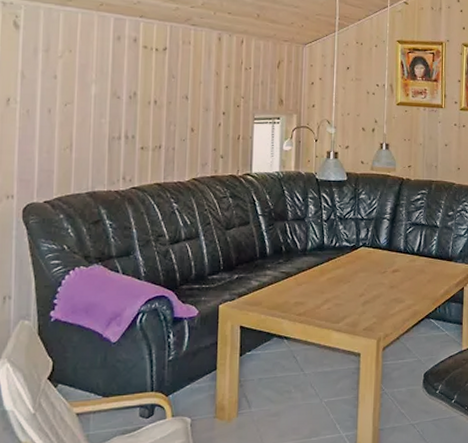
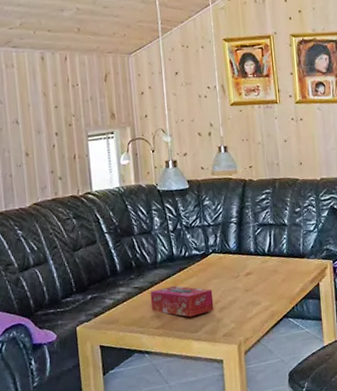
tissue box: none [296,275,358,307] -> present [150,286,214,317]

